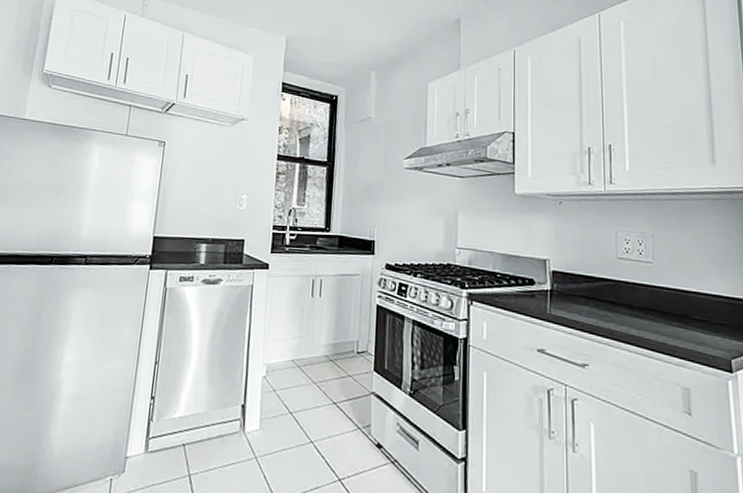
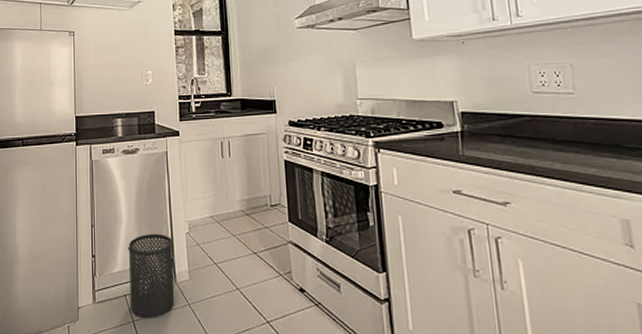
trash can: none [188,375,247,473] -> present [128,233,175,319]

